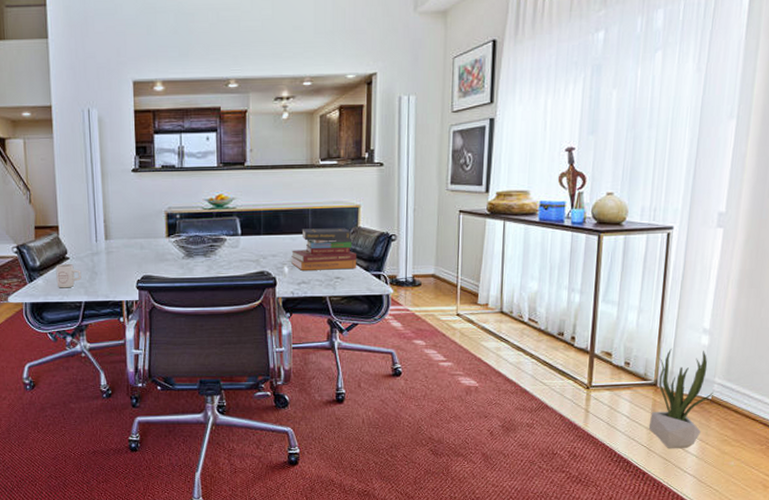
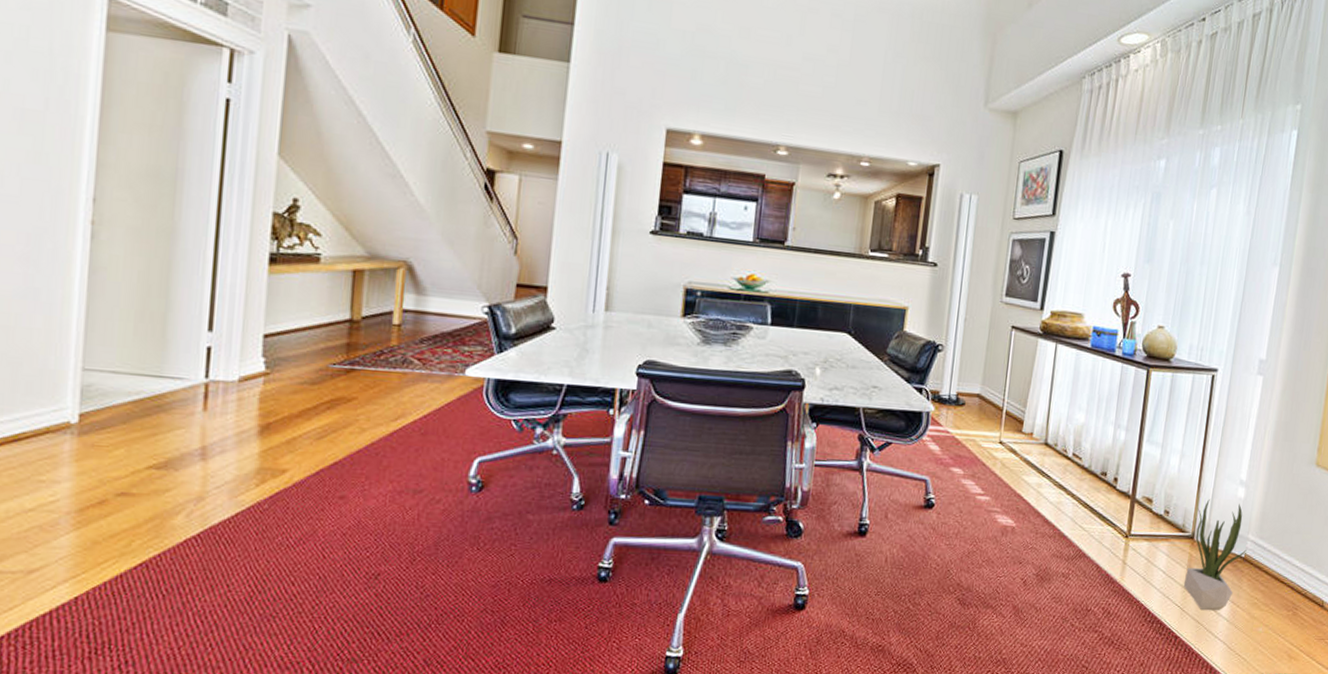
mug: present [55,263,82,288] -> none [534,334,569,366]
books: present [291,228,357,270] -> none [825,326,899,379]

